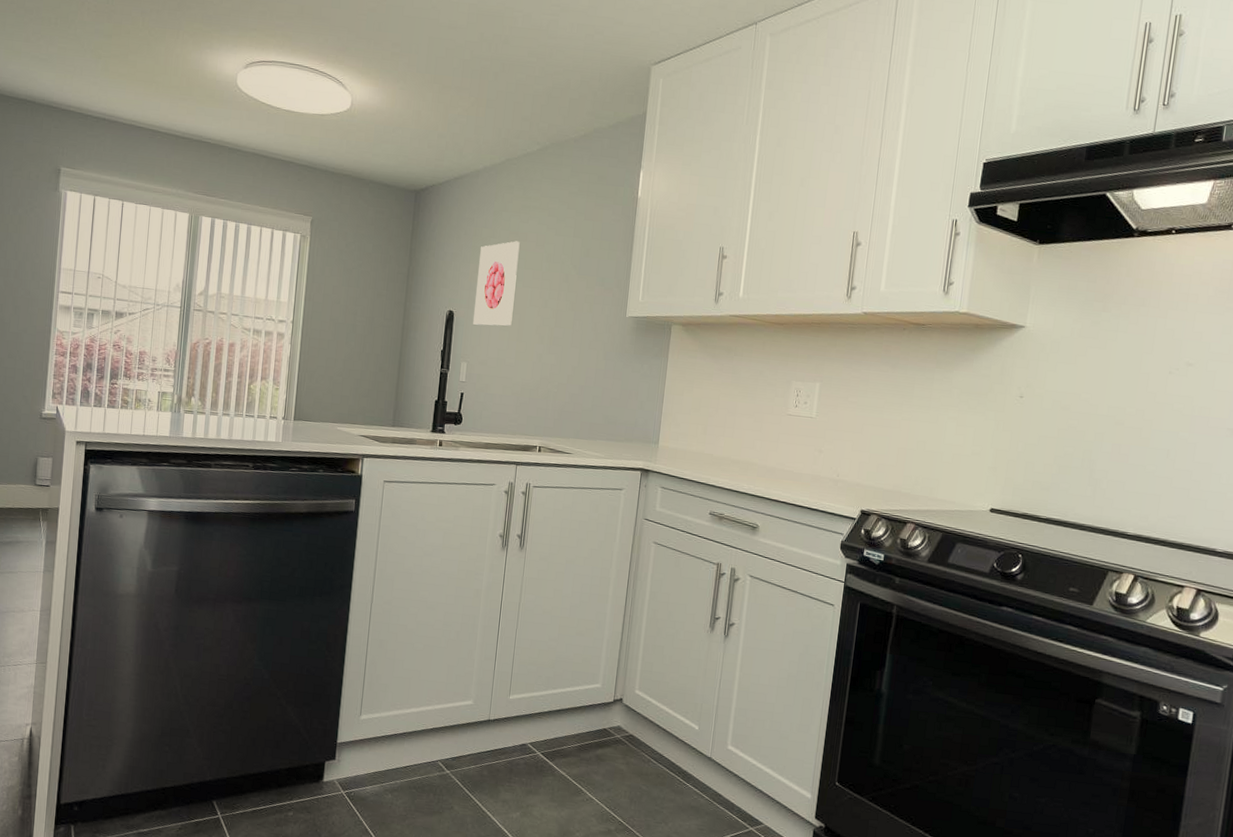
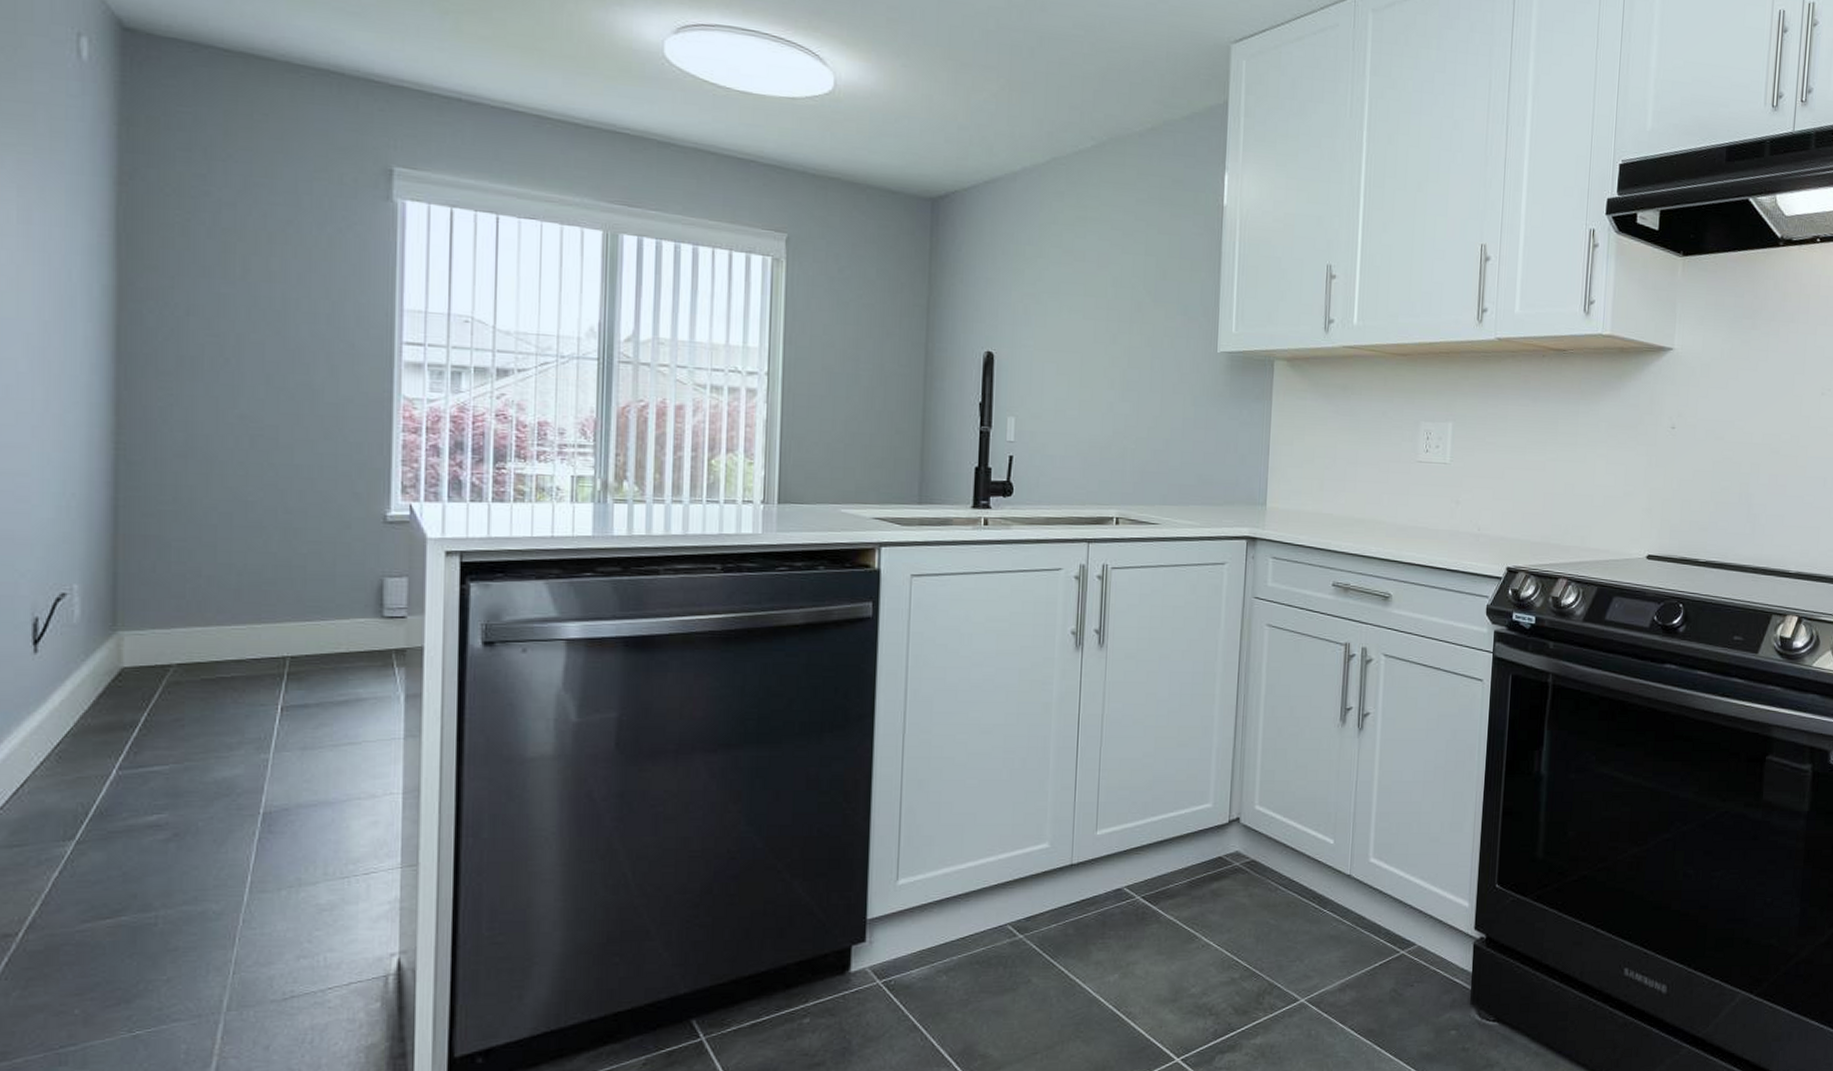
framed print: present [473,241,520,327] -> none [1020,261,1076,370]

